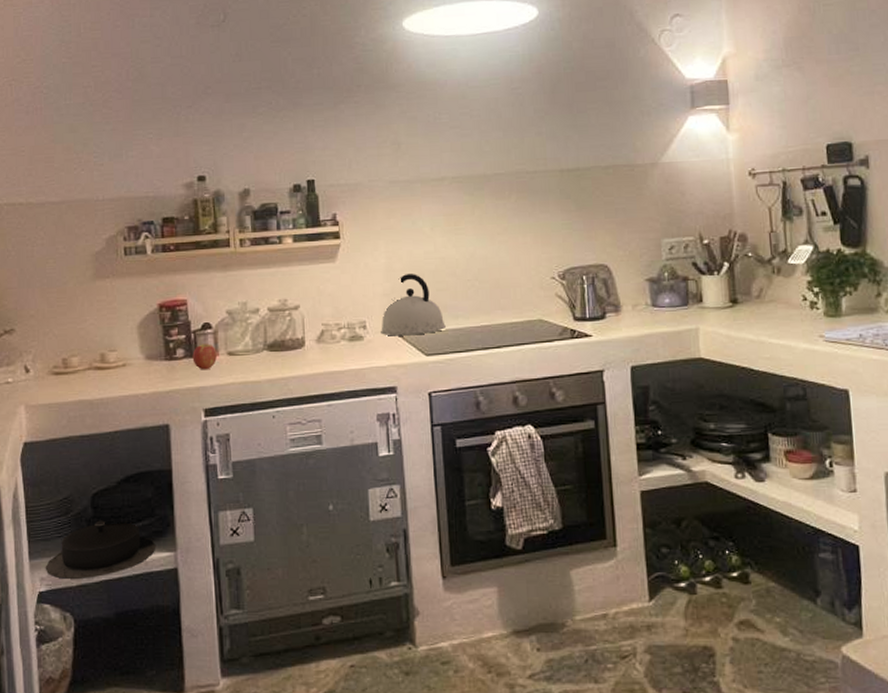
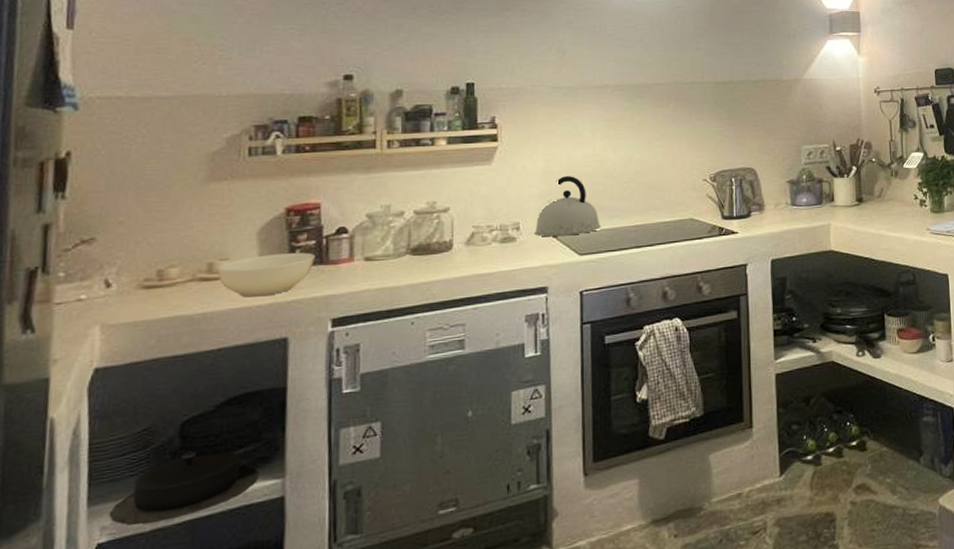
bowl: none [108,346,186,386] -> present [216,252,315,298]
fruit: present [192,343,217,370] -> none [322,249,351,278]

